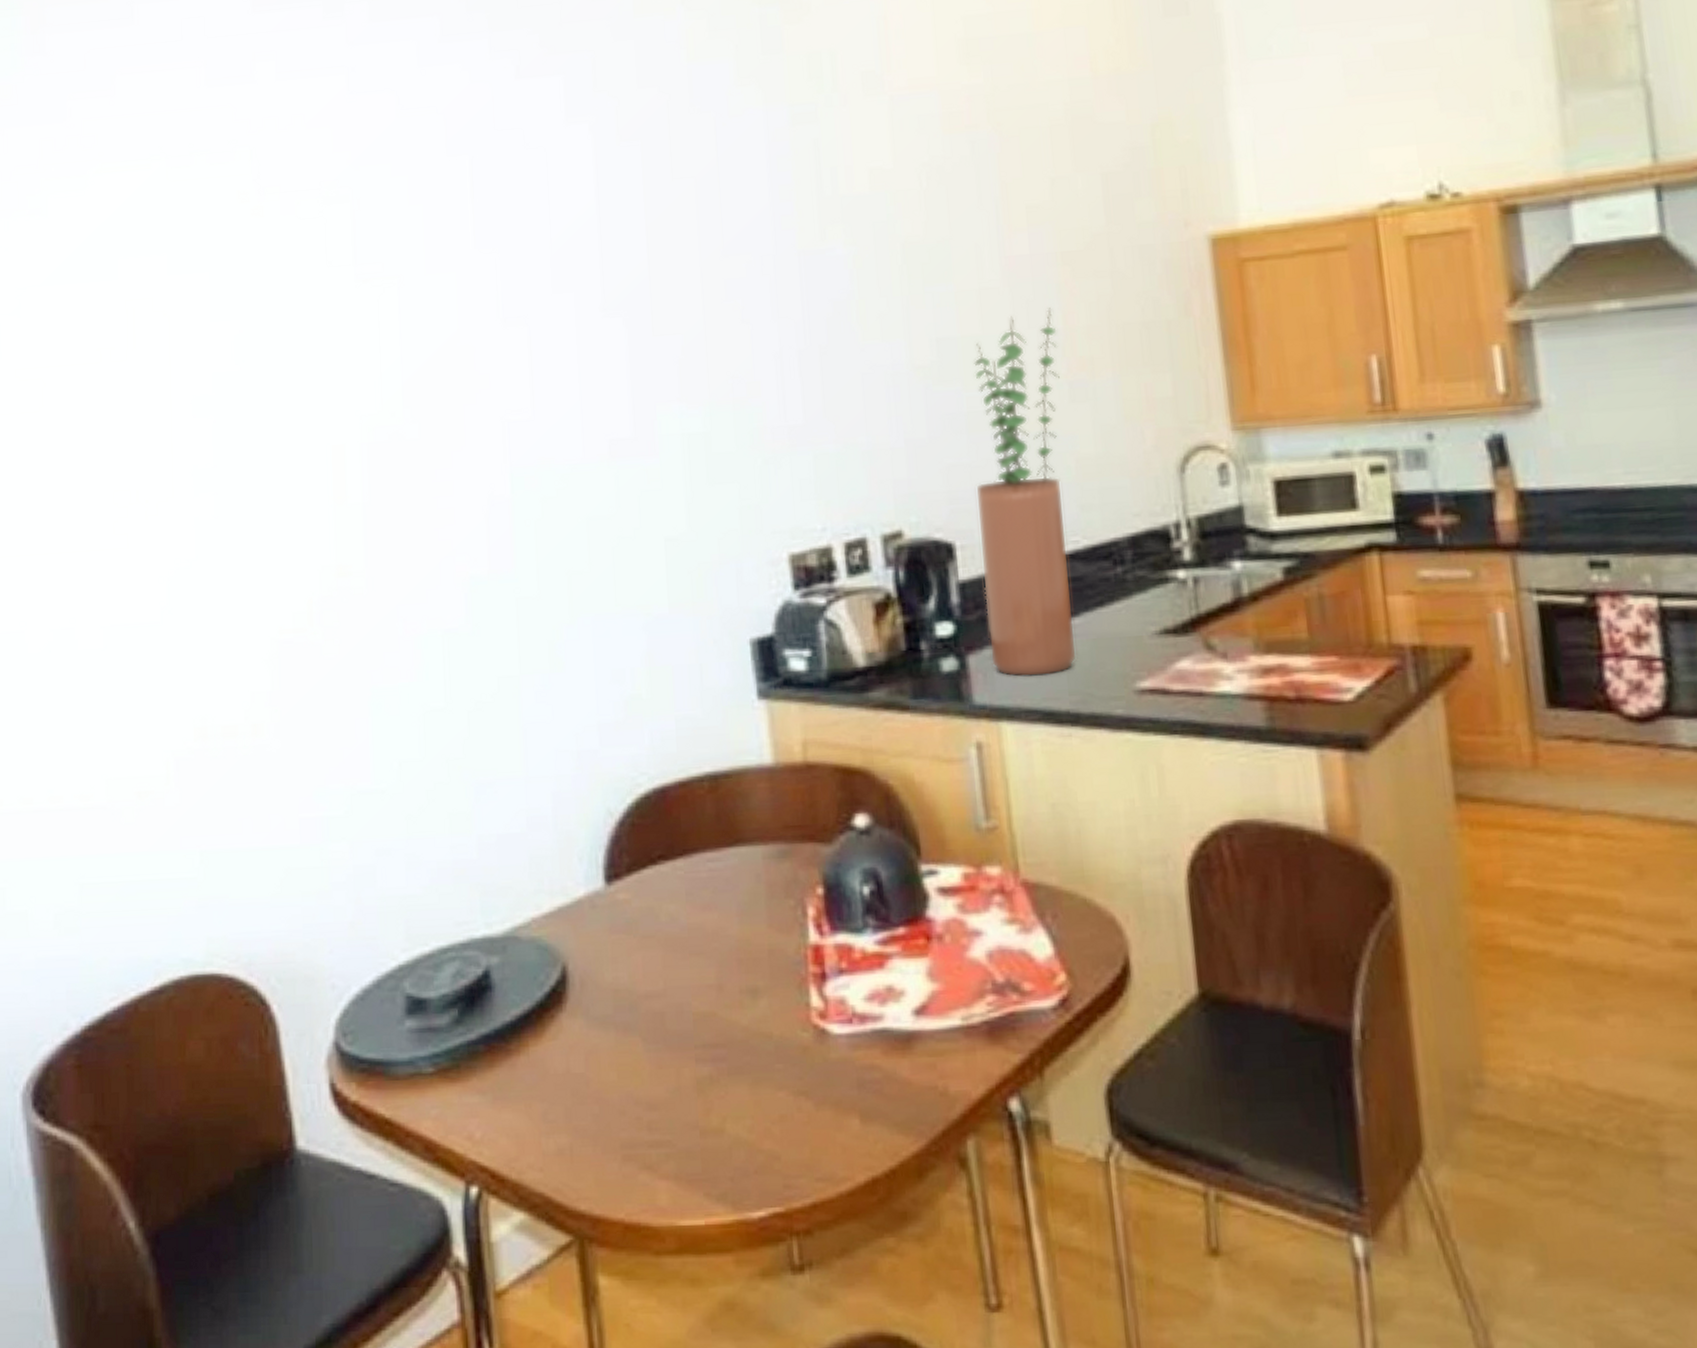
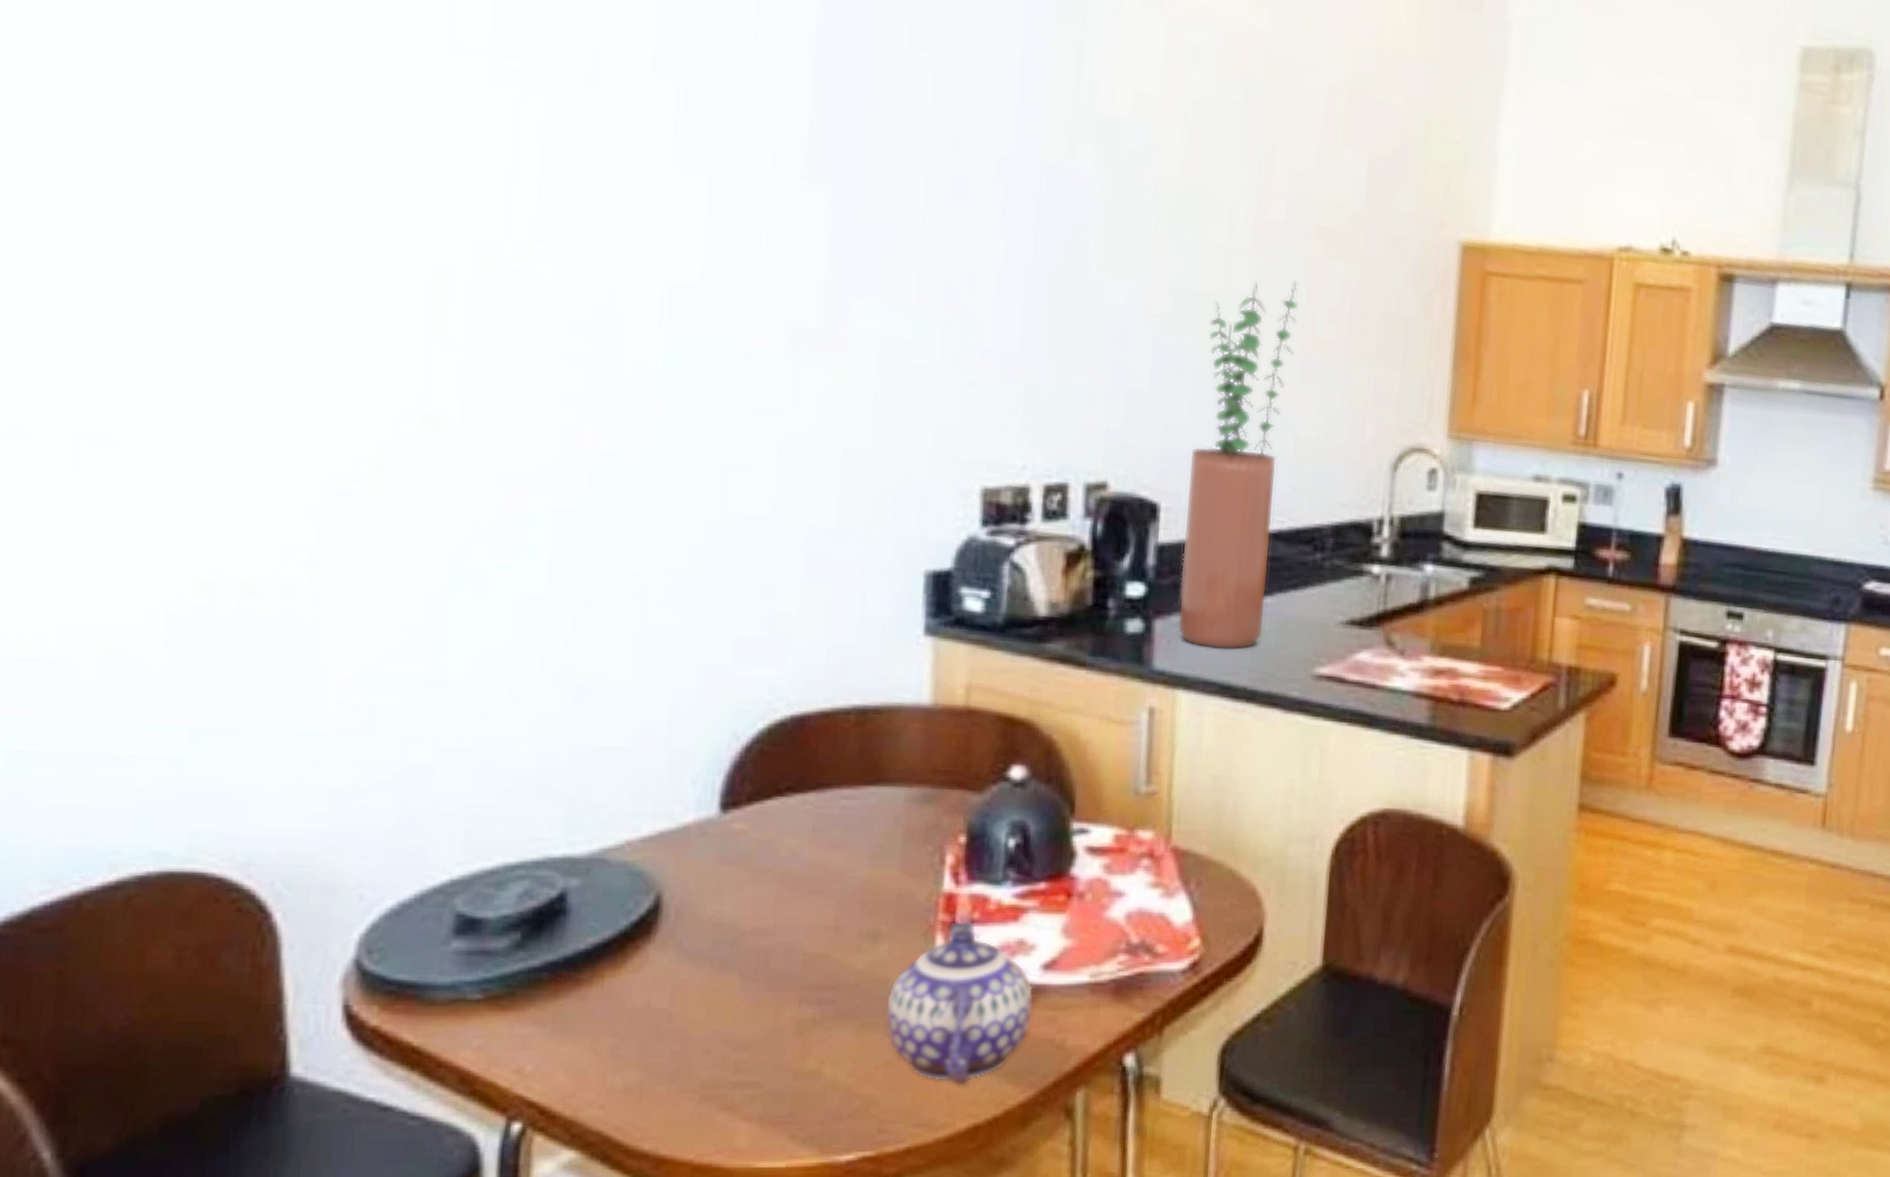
teapot: none [773,972,912,1139] -> present [885,922,1034,1086]

